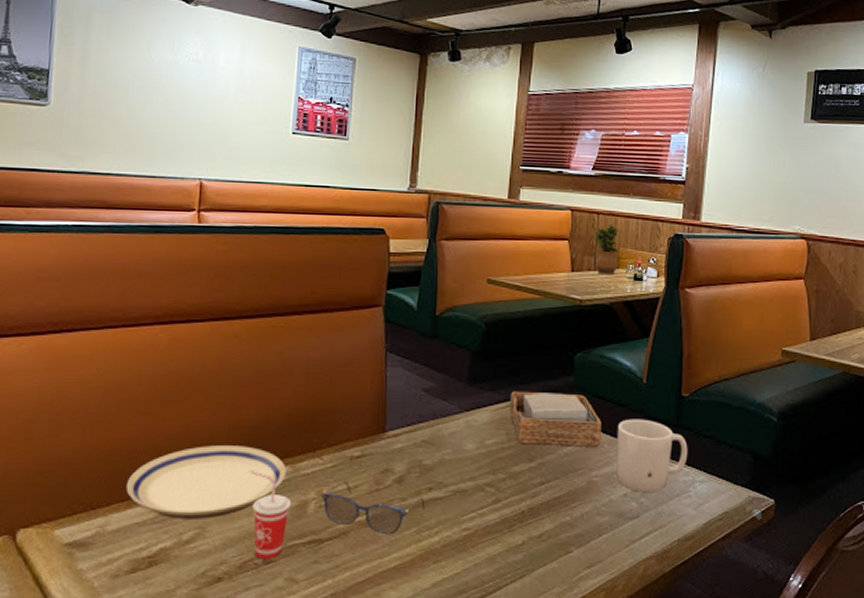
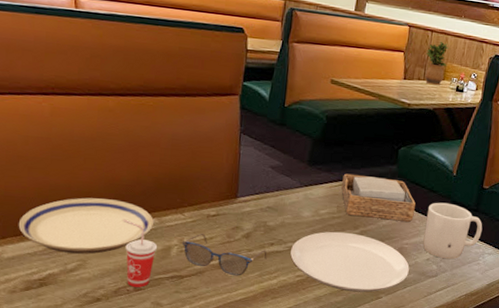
plate: none [454,466,603,546] -> present [290,231,410,293]

